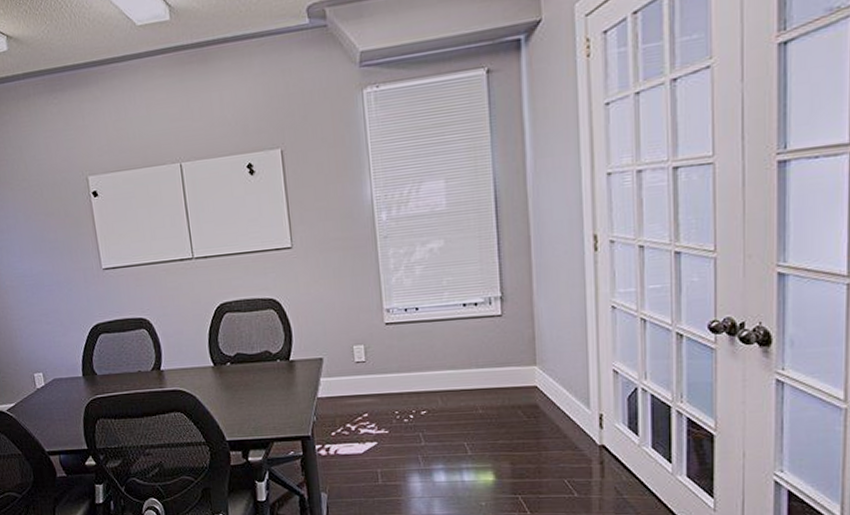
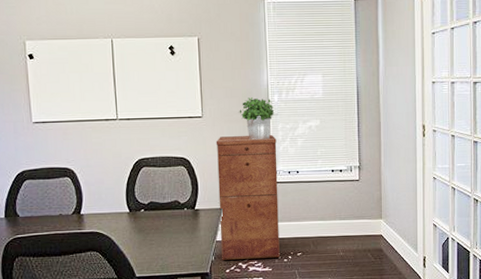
filing cabinet: none [310,262,398,421] -> present [216,134,280,260]
potted plant: none [337,217,383,272] -> present [239,98,275,140]

